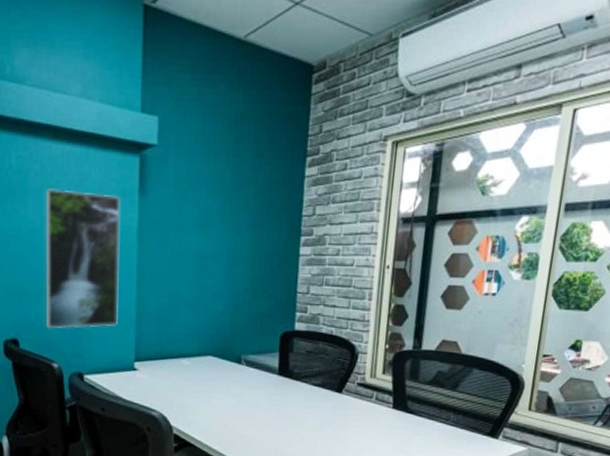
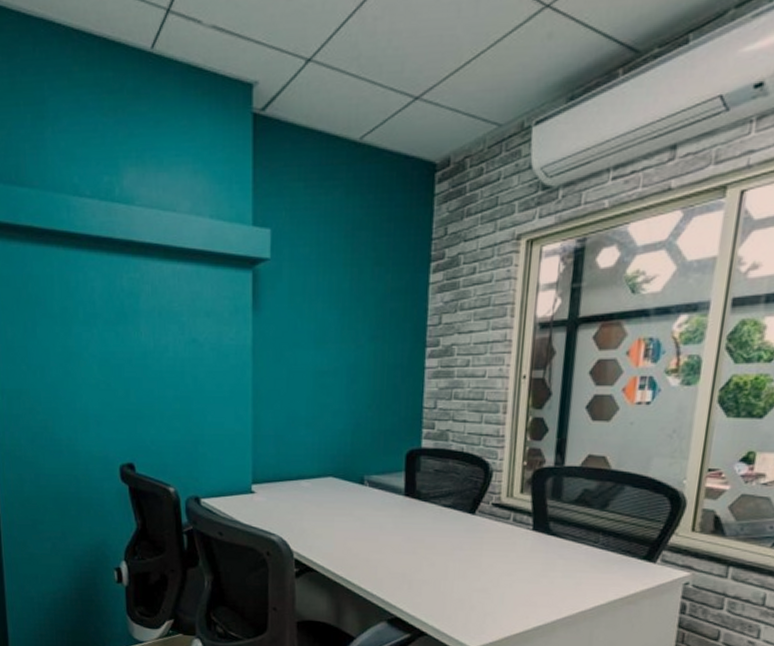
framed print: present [45,189,121,328] -> none [157,310,234,451]

